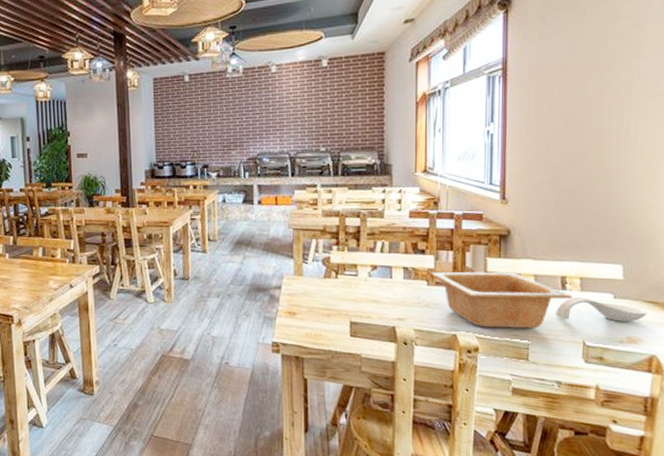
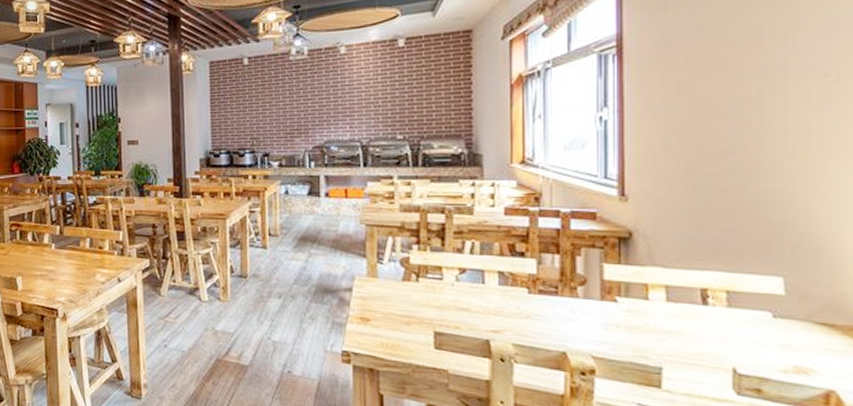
serving bowl: present [429,271,573,329] -> none [531,278,717,350]
spoon rest: present [555,296,647,322] -> none [695,313,820,347]

